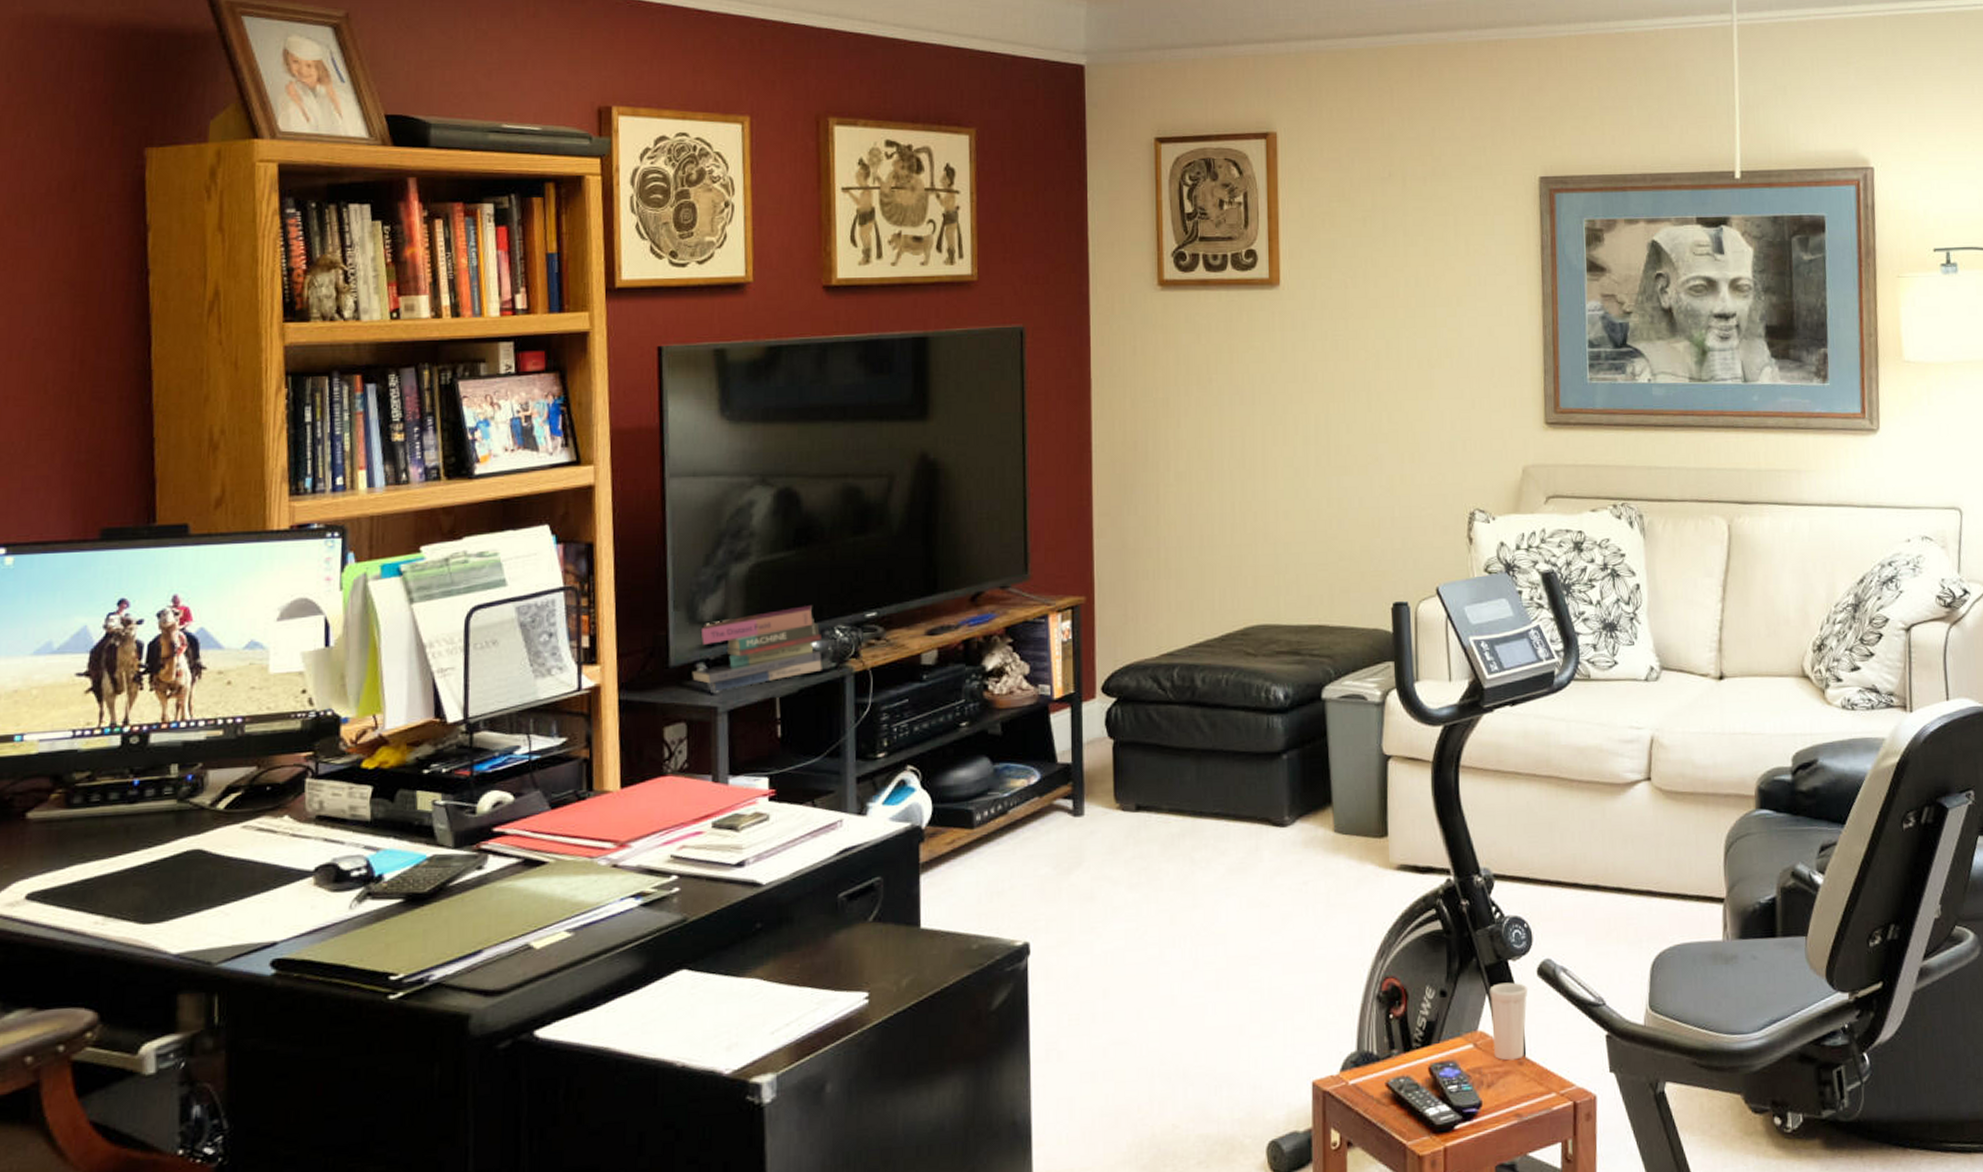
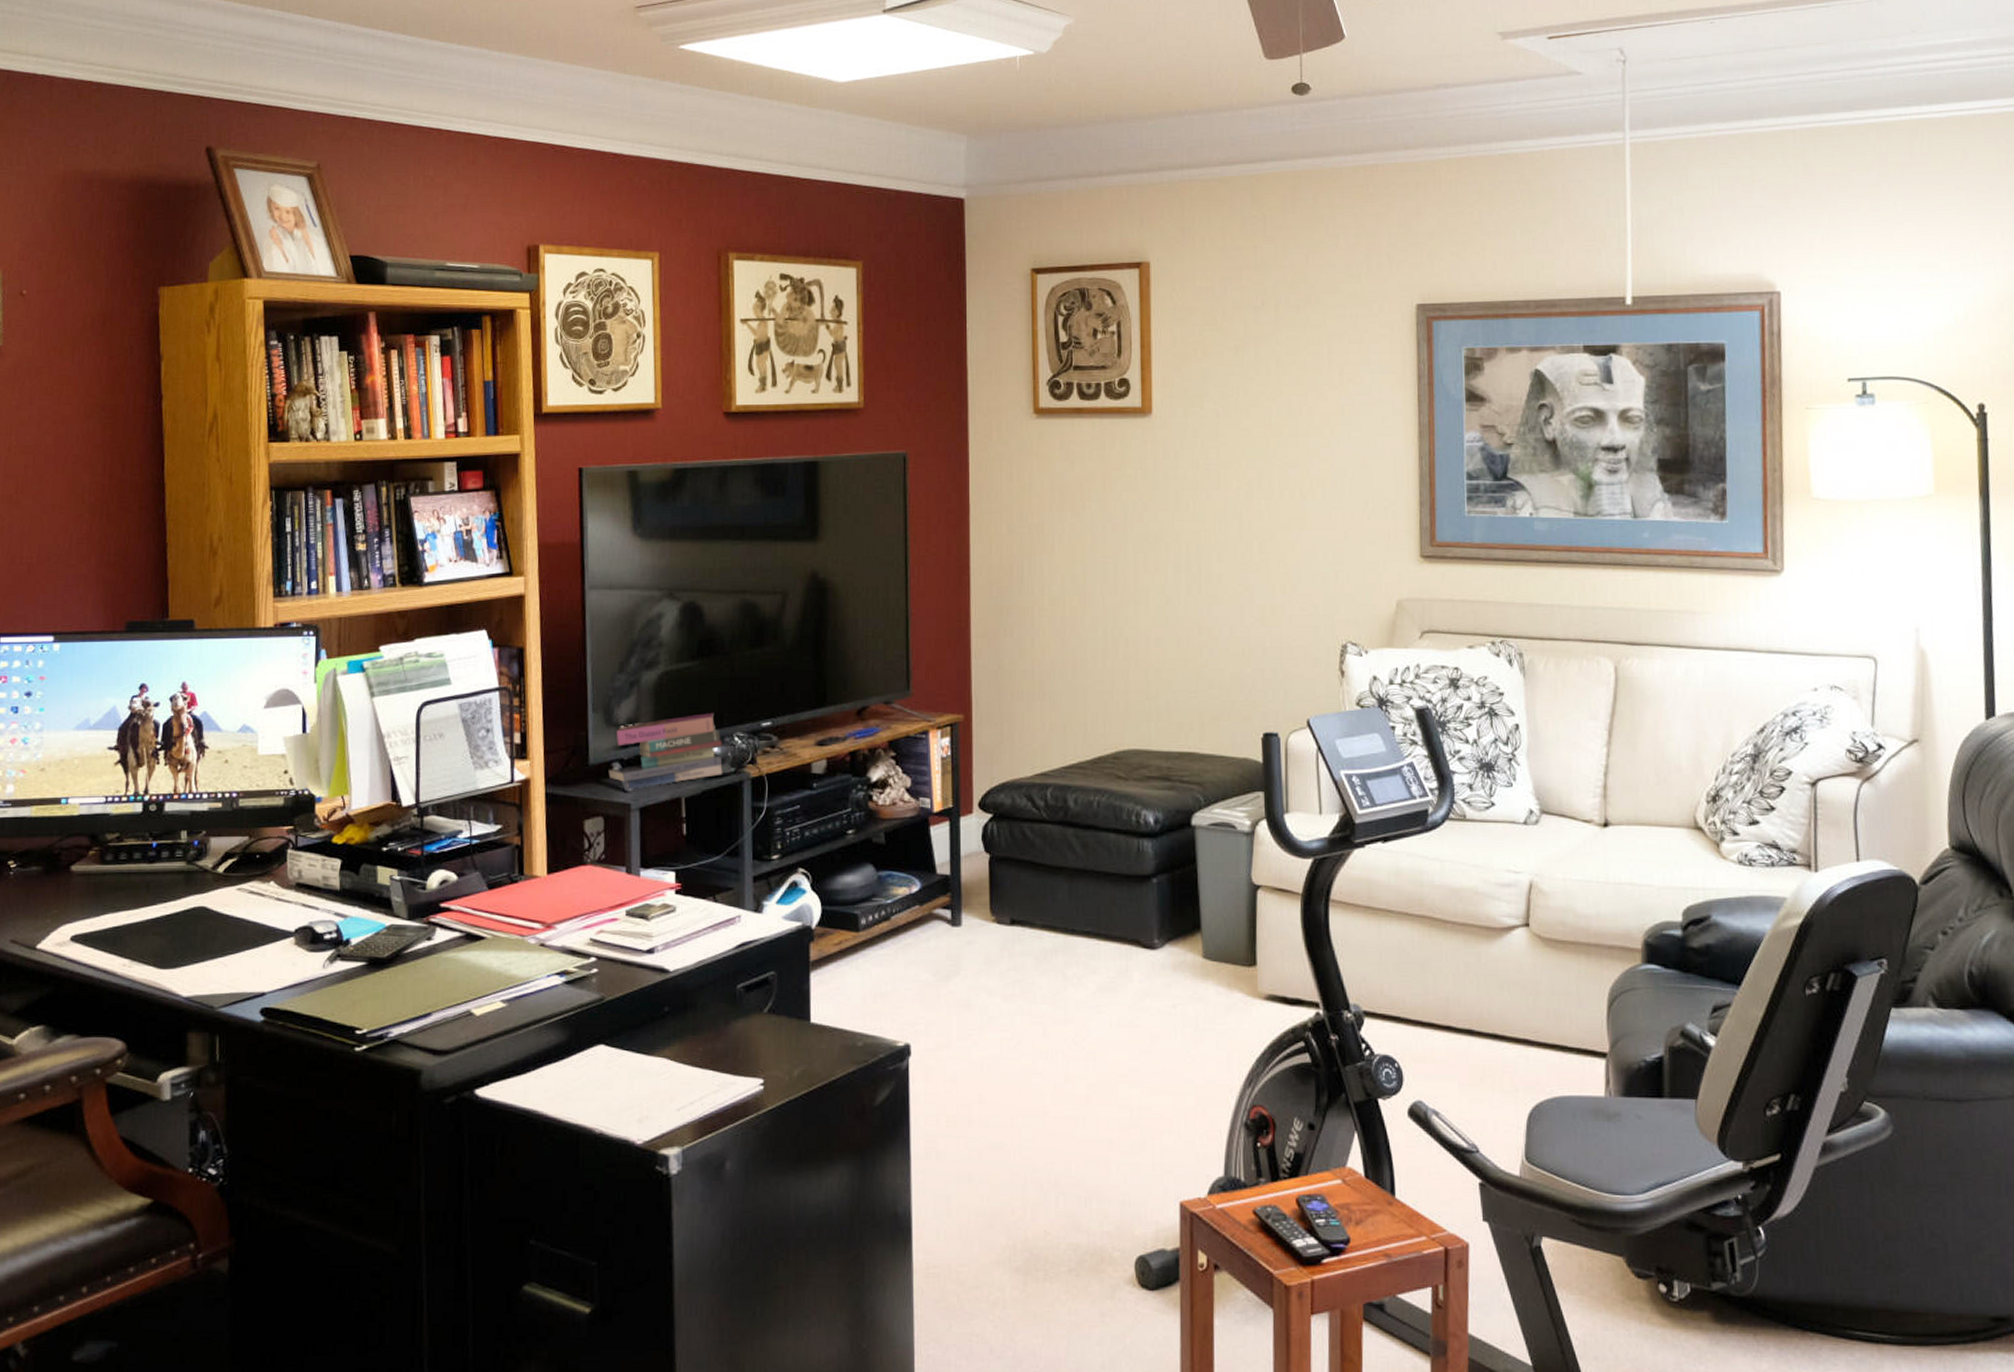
cup: present [1489,982,1528,1061] -> none [1358,1121,1399,1200]

